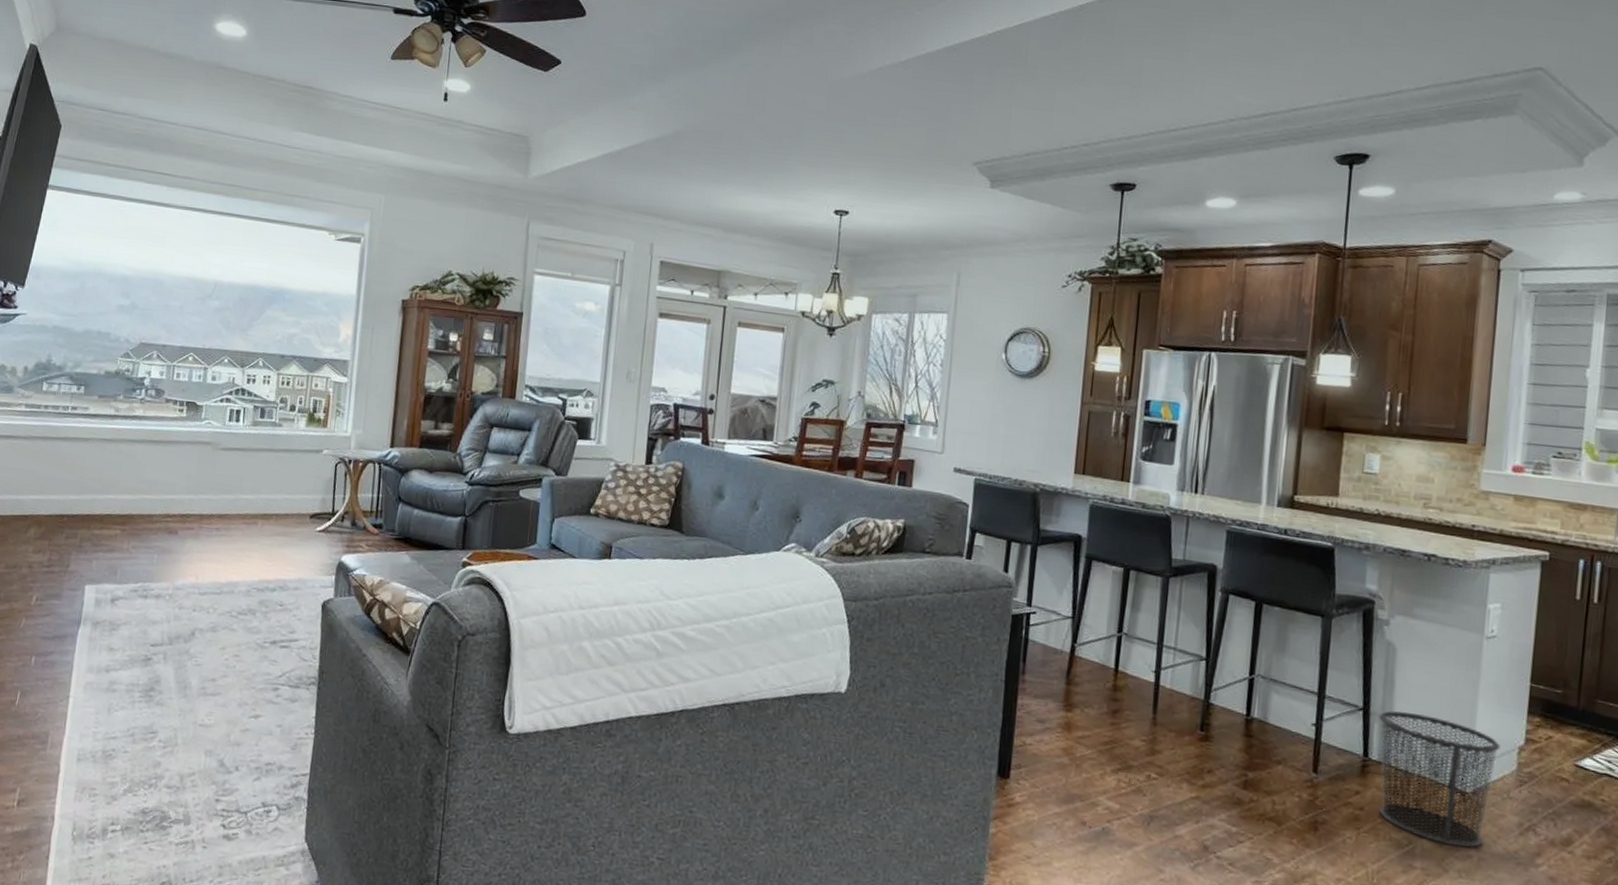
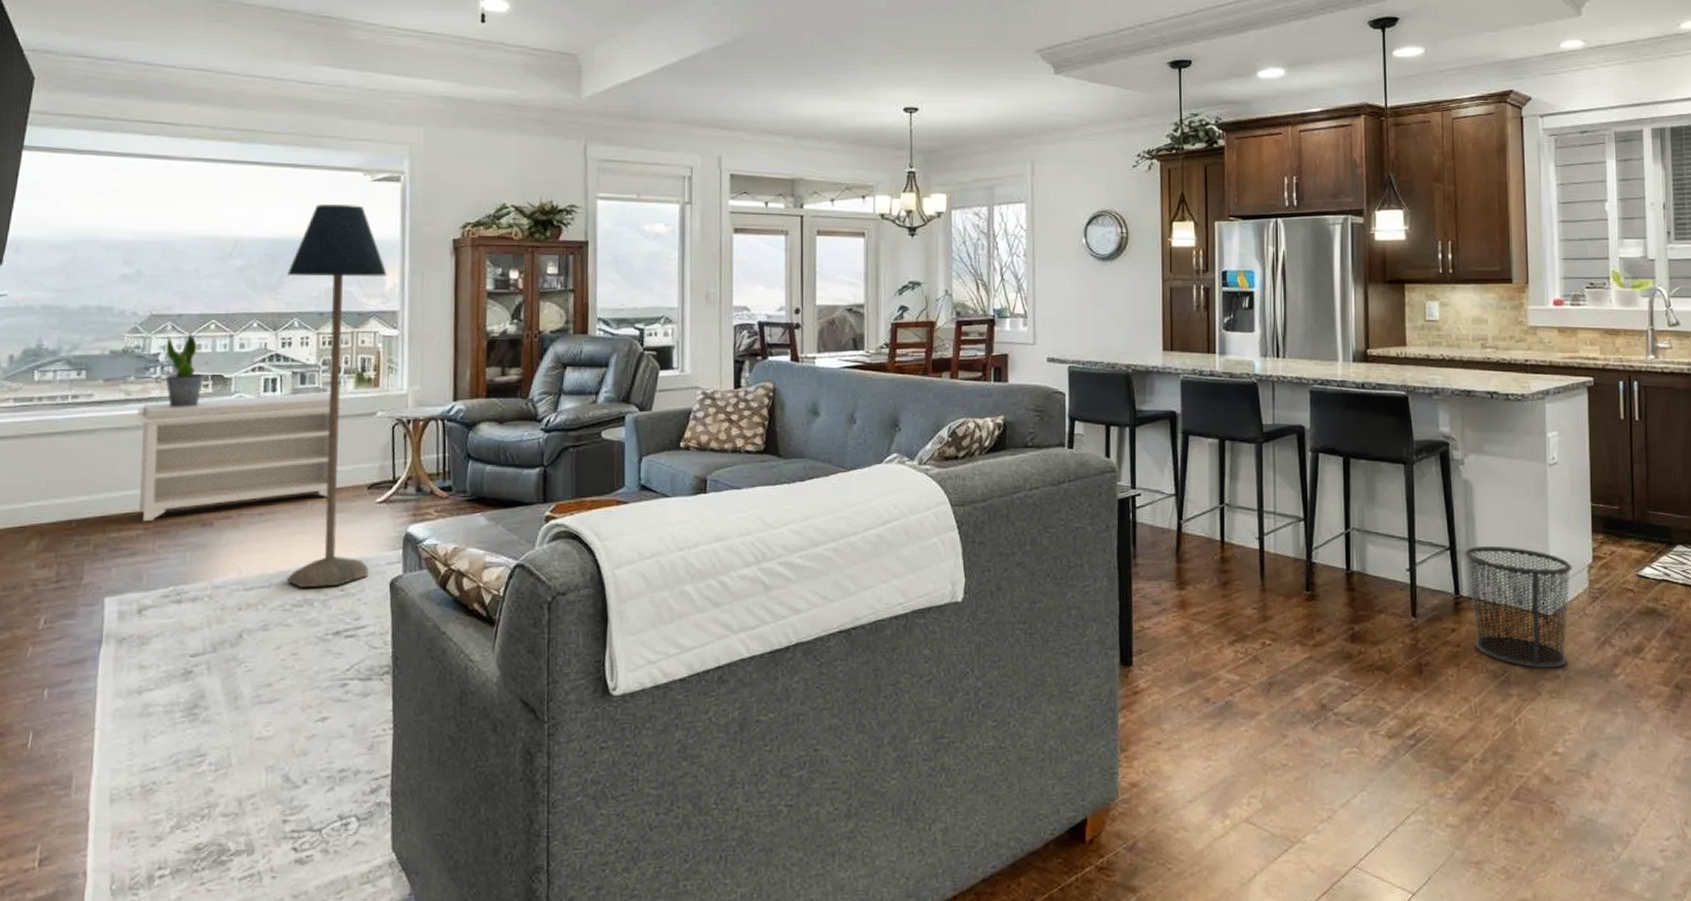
bench: none [118,421,296,524] -> present [136,393,345,522]
potted plant: none [148,363,181,428] -> present [165,334,205,407]
floor lamp: none [235,257,342,601] -> present [286,203,387,588]

